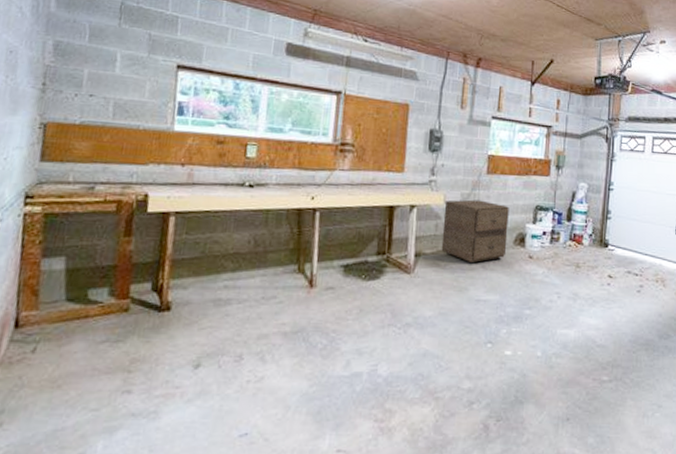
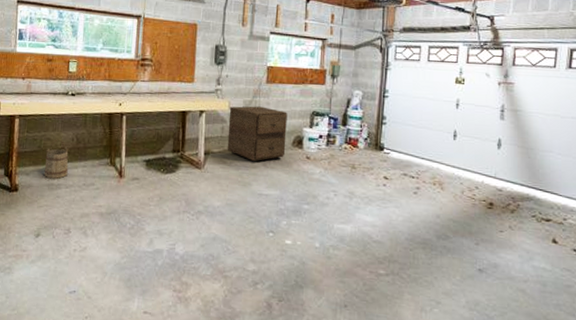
bucket: none [208,242,244,292] -> present [44,139,69,179]

